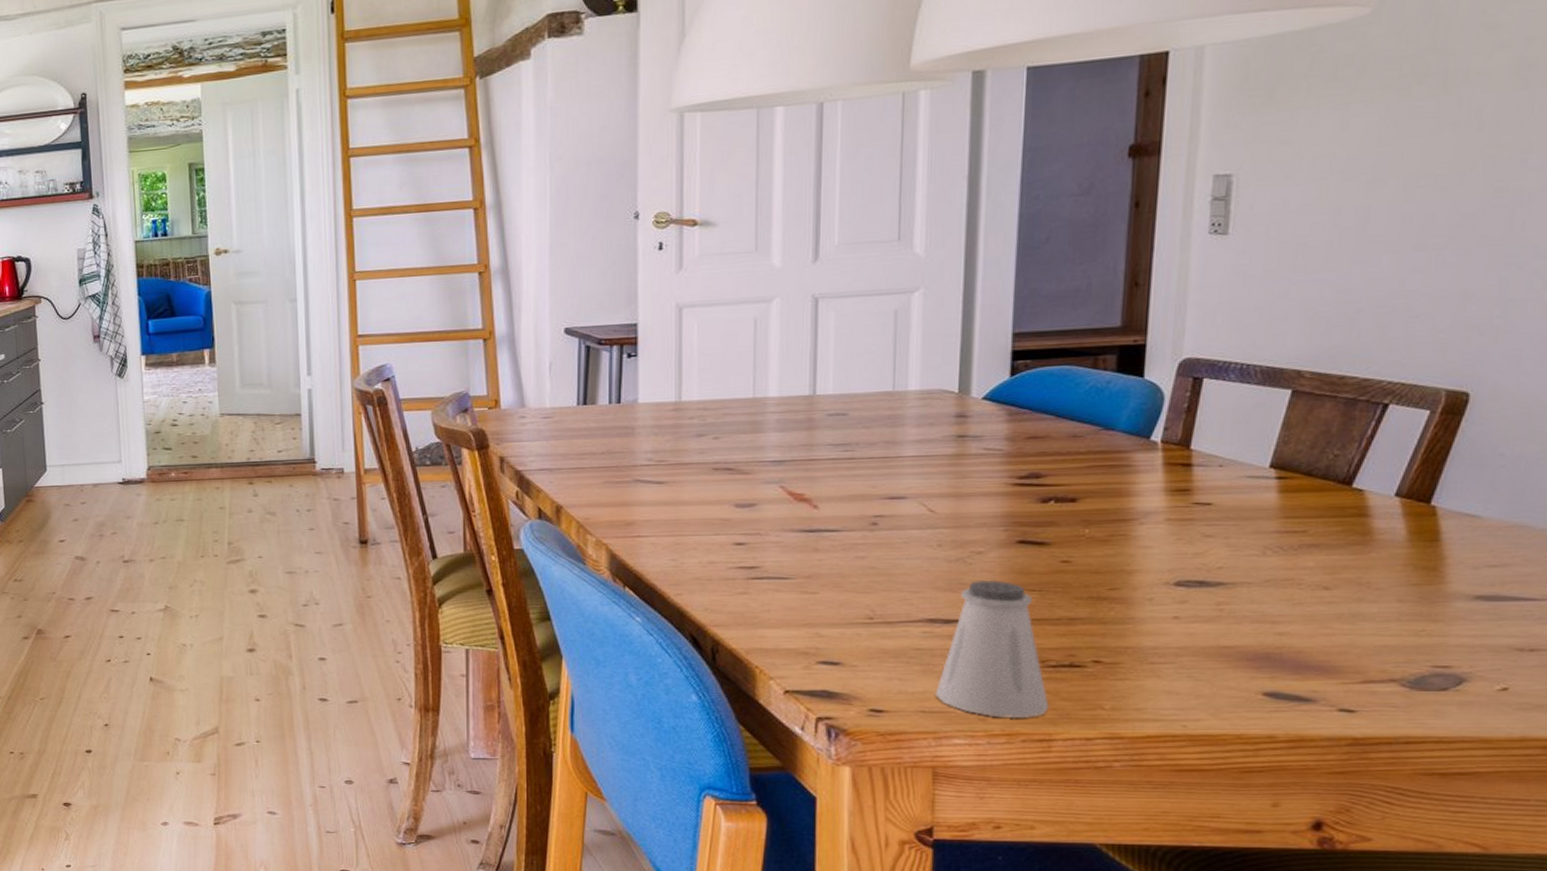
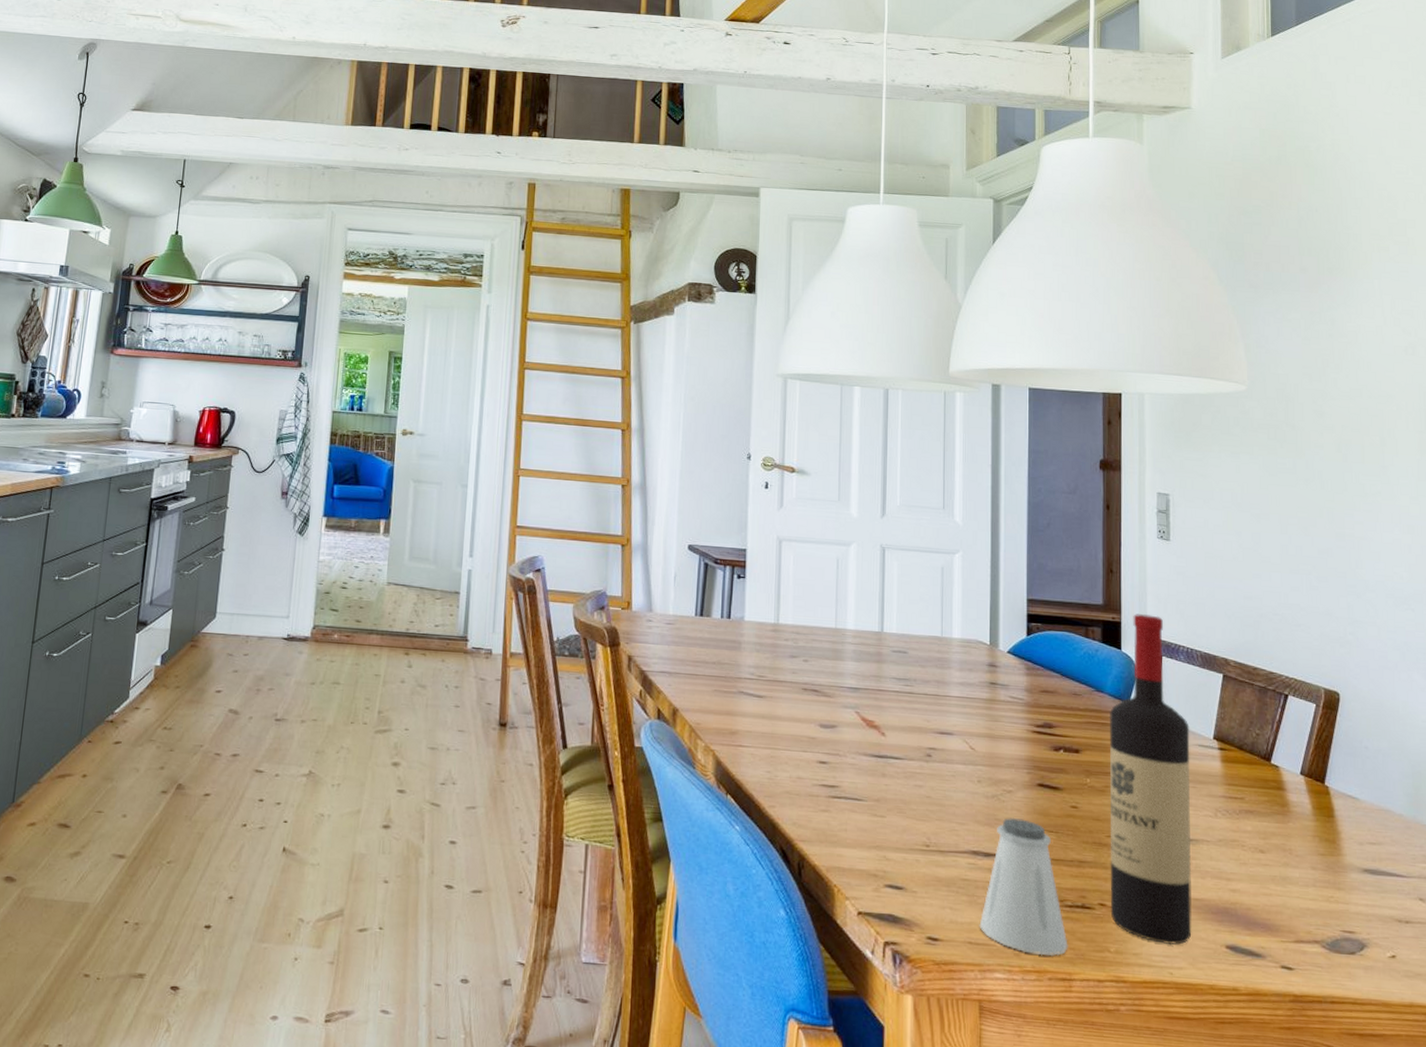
wine bottle: none [1107,330,1236,698] -> present [1109,614,1192,946]

